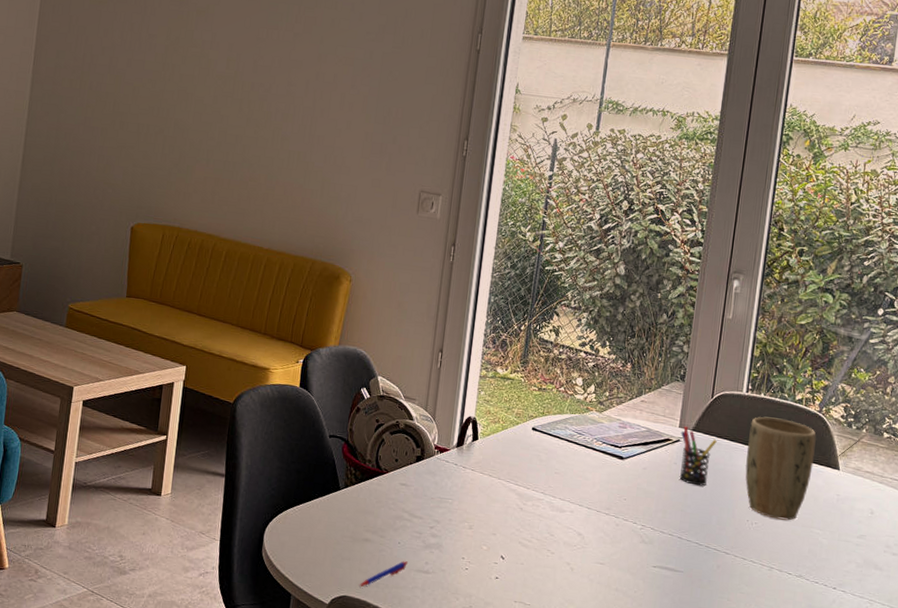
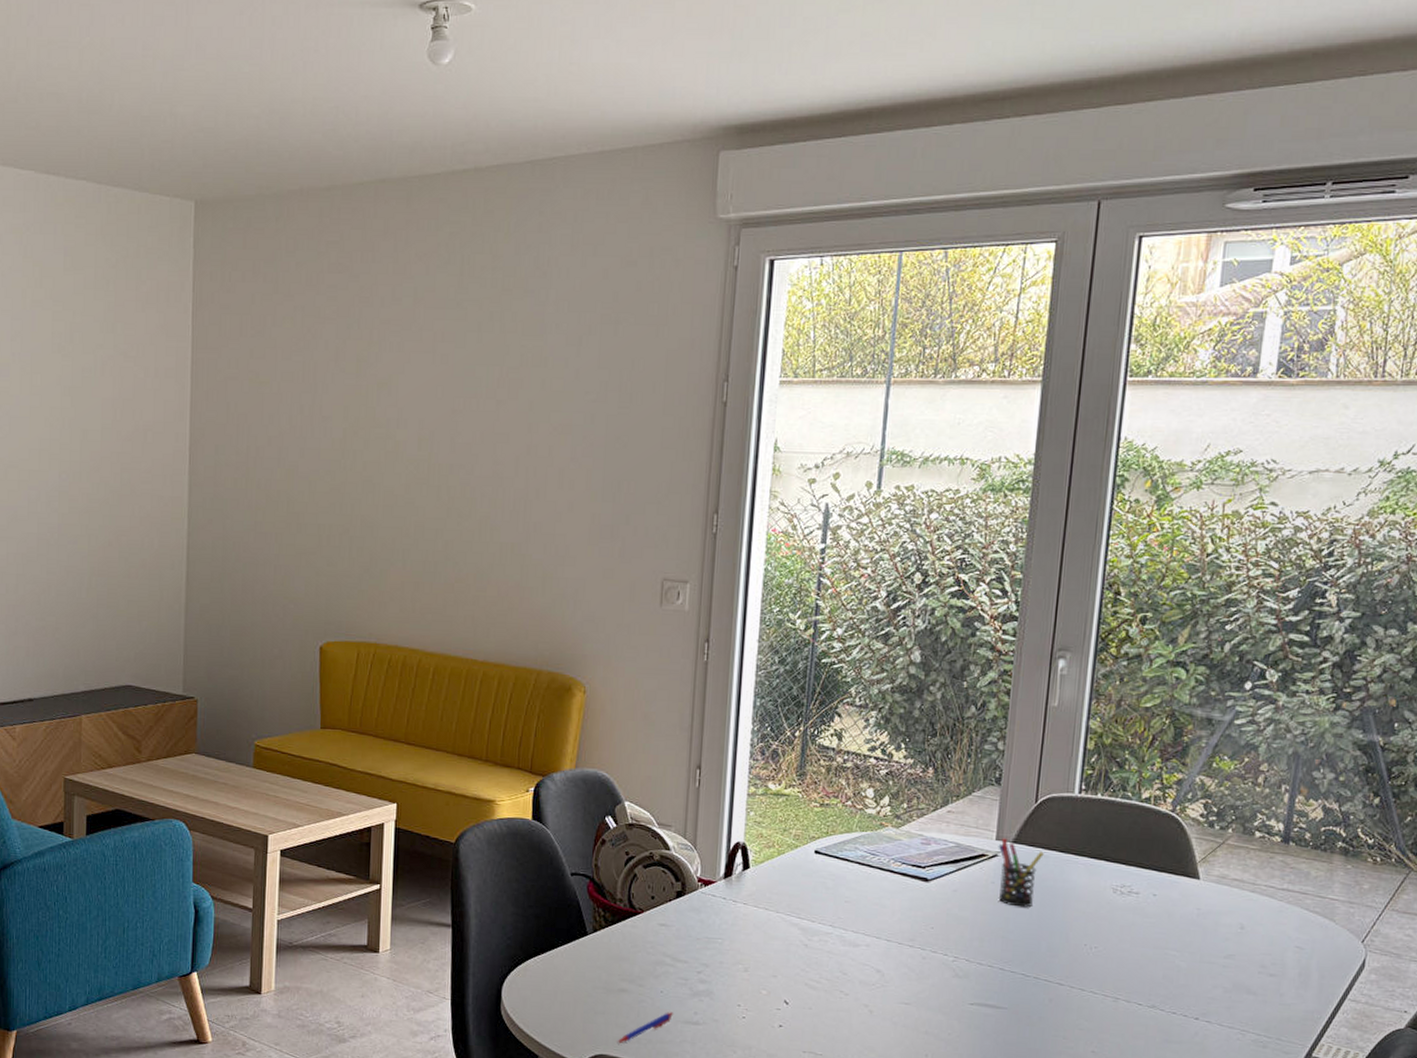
plant pot: present [745,416,817,521] -> none [1080,821,1170,942]

